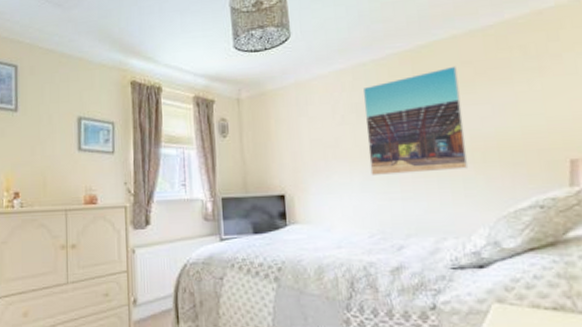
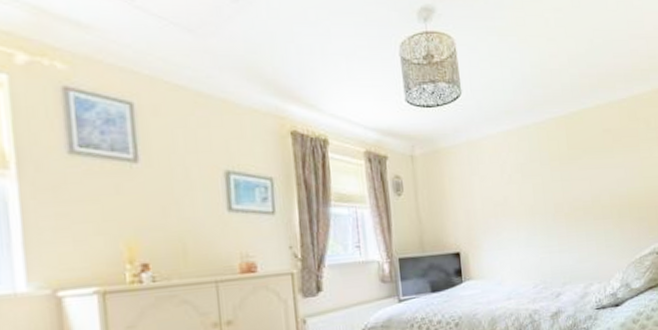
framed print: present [362,66,469,175] -> none [526,133,609,231]

